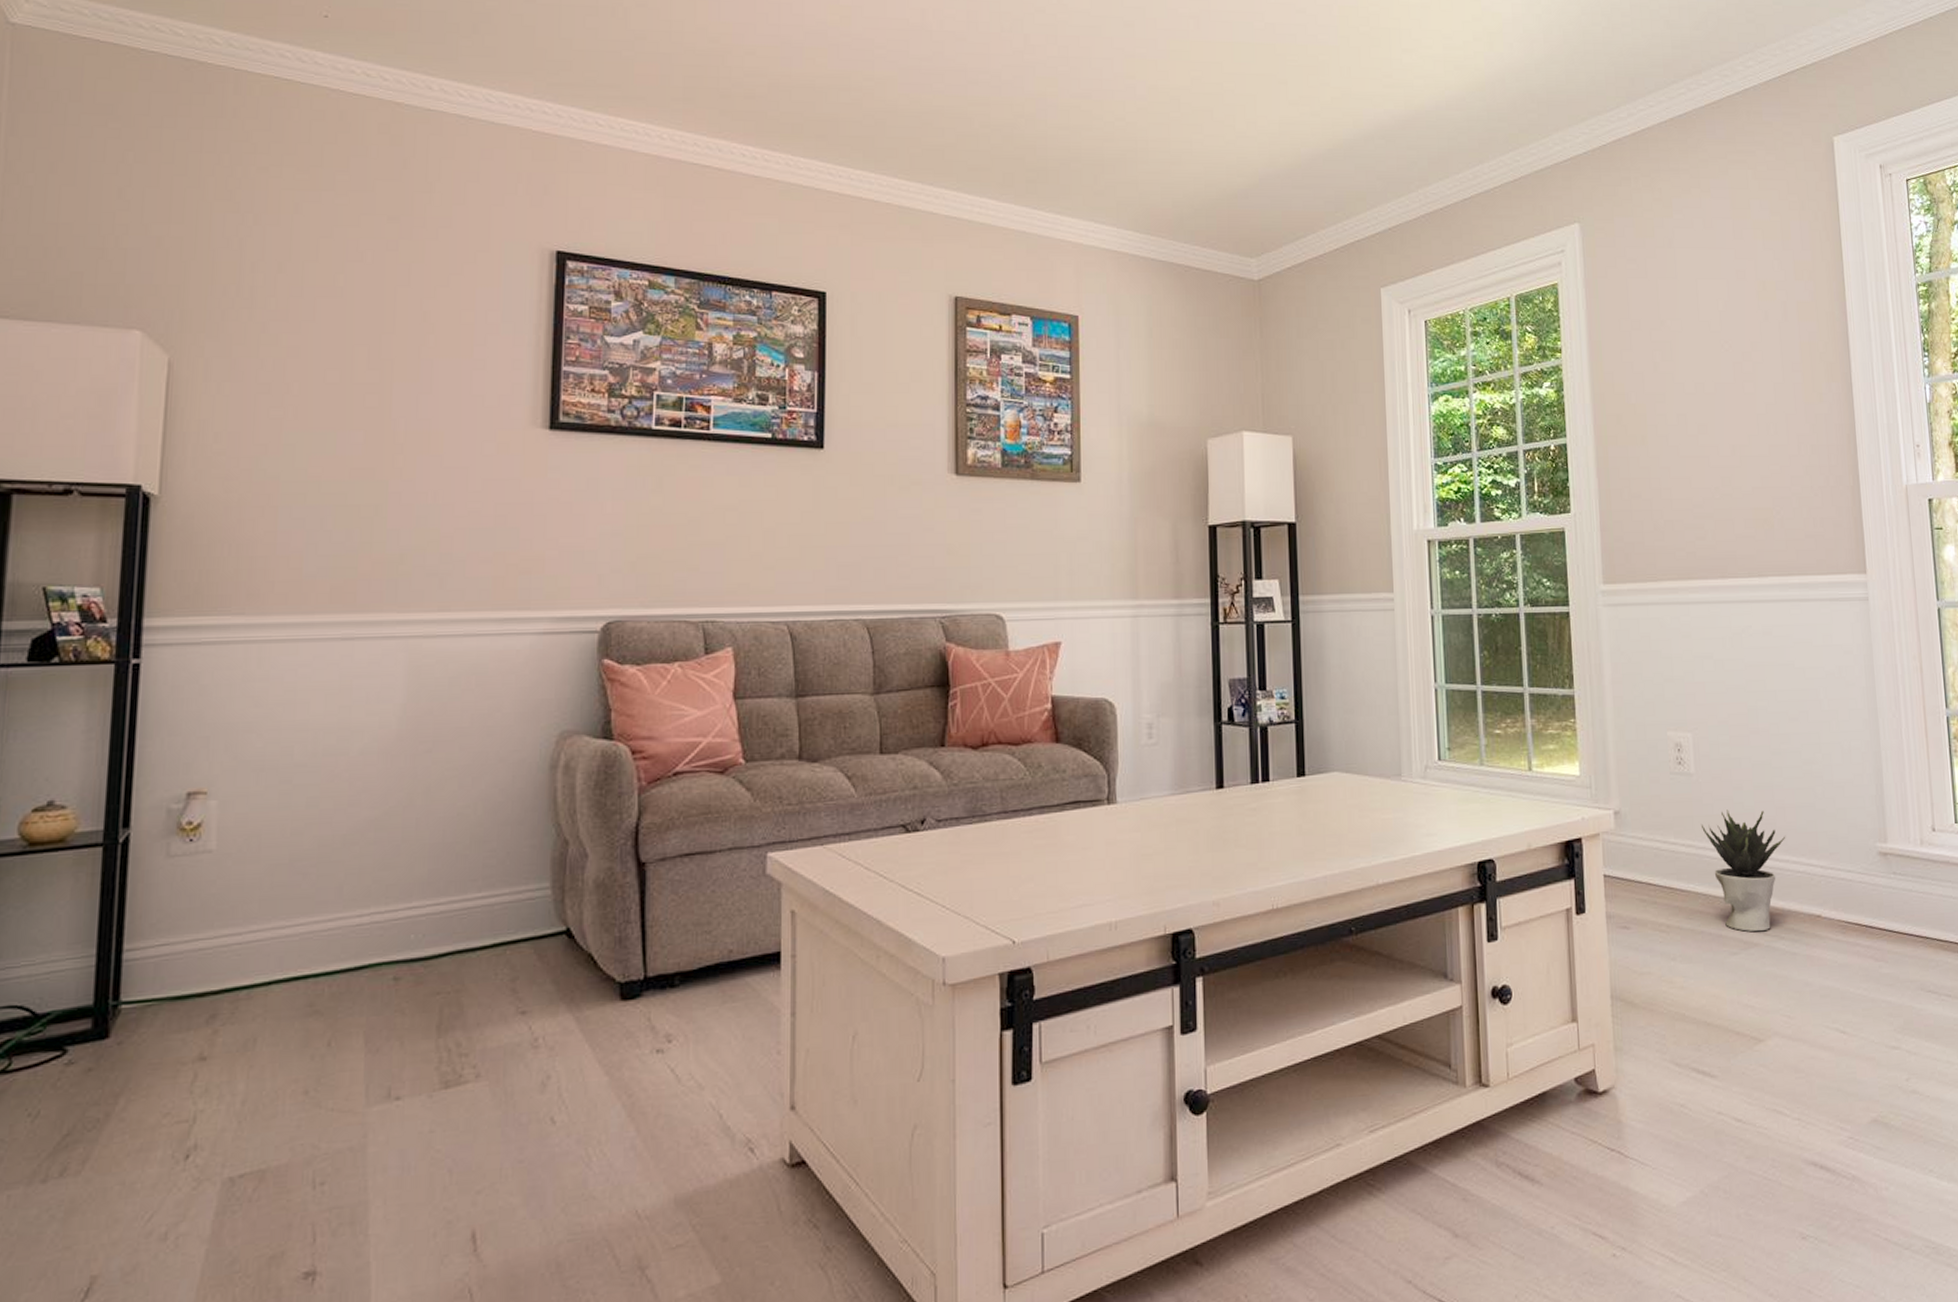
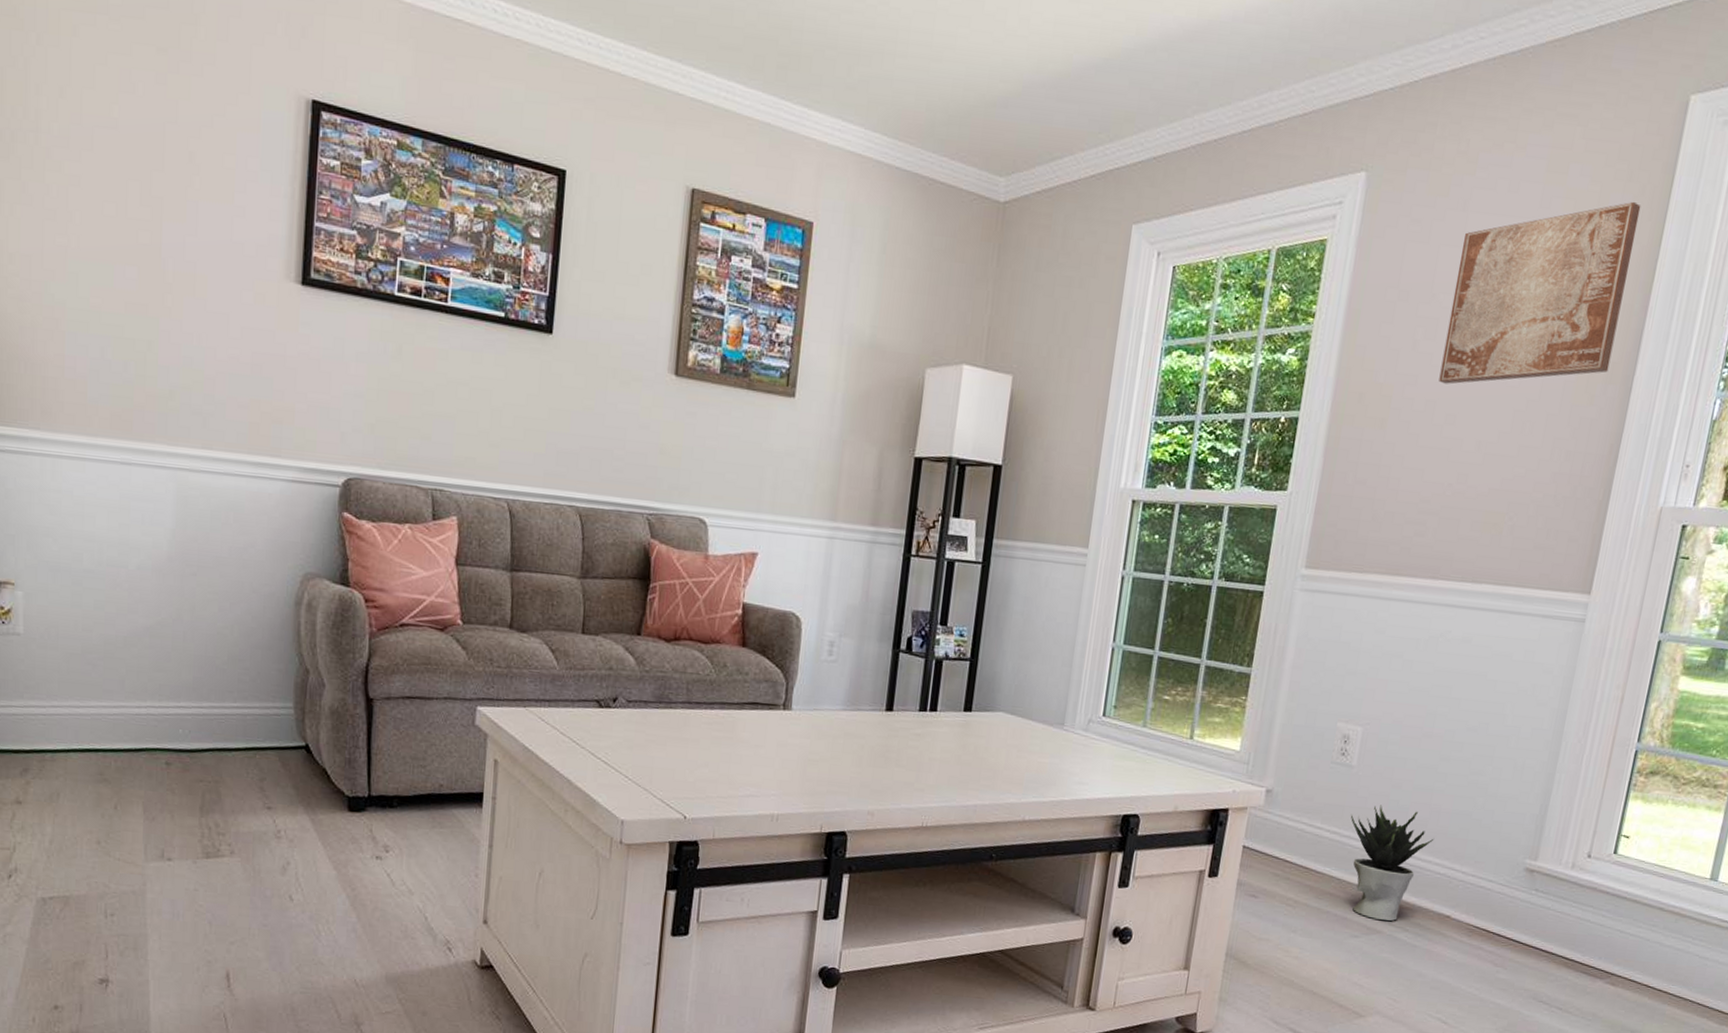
wall art: none [1676,226,1828,398] -> present [1439,201,1641,385]

